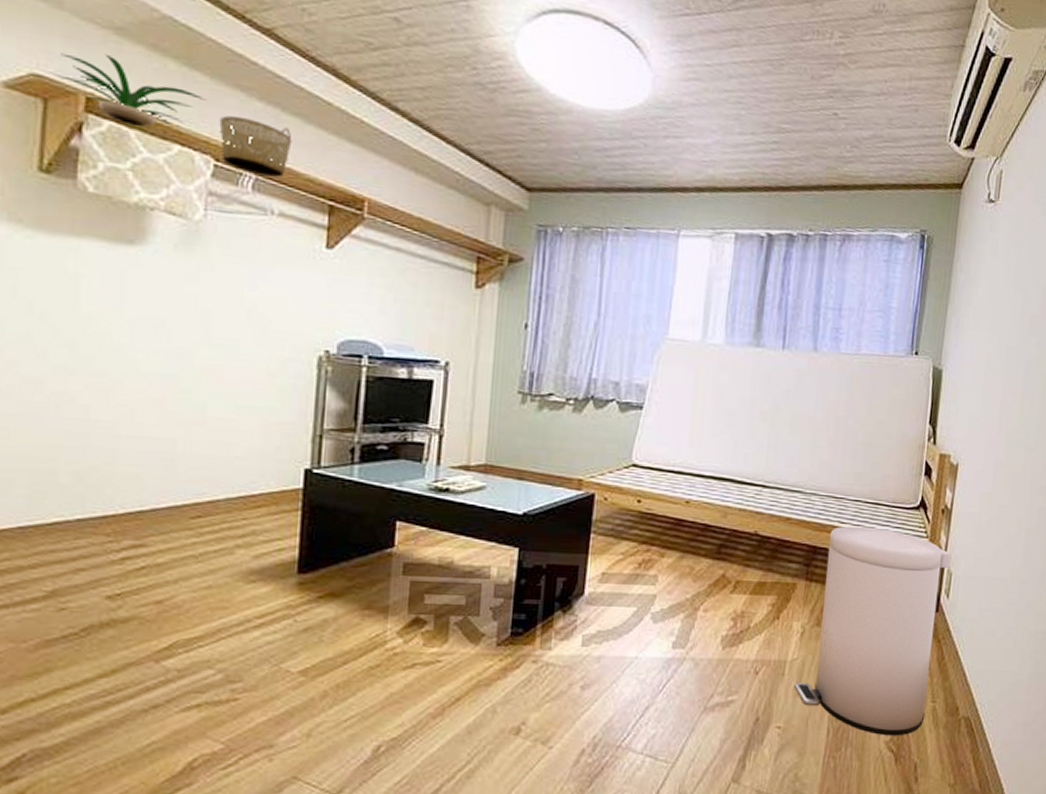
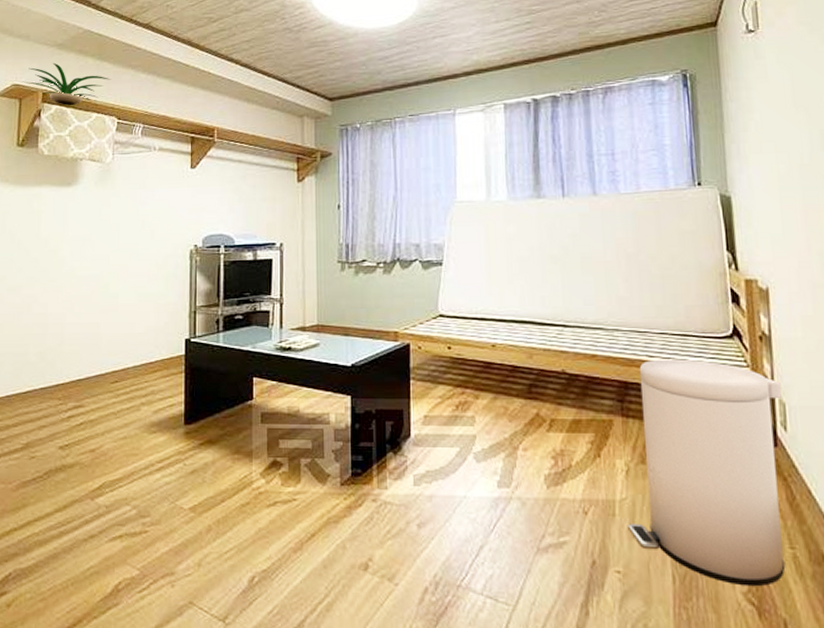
basket: present [219,115,292,178] -> none [119,86,165,124]

